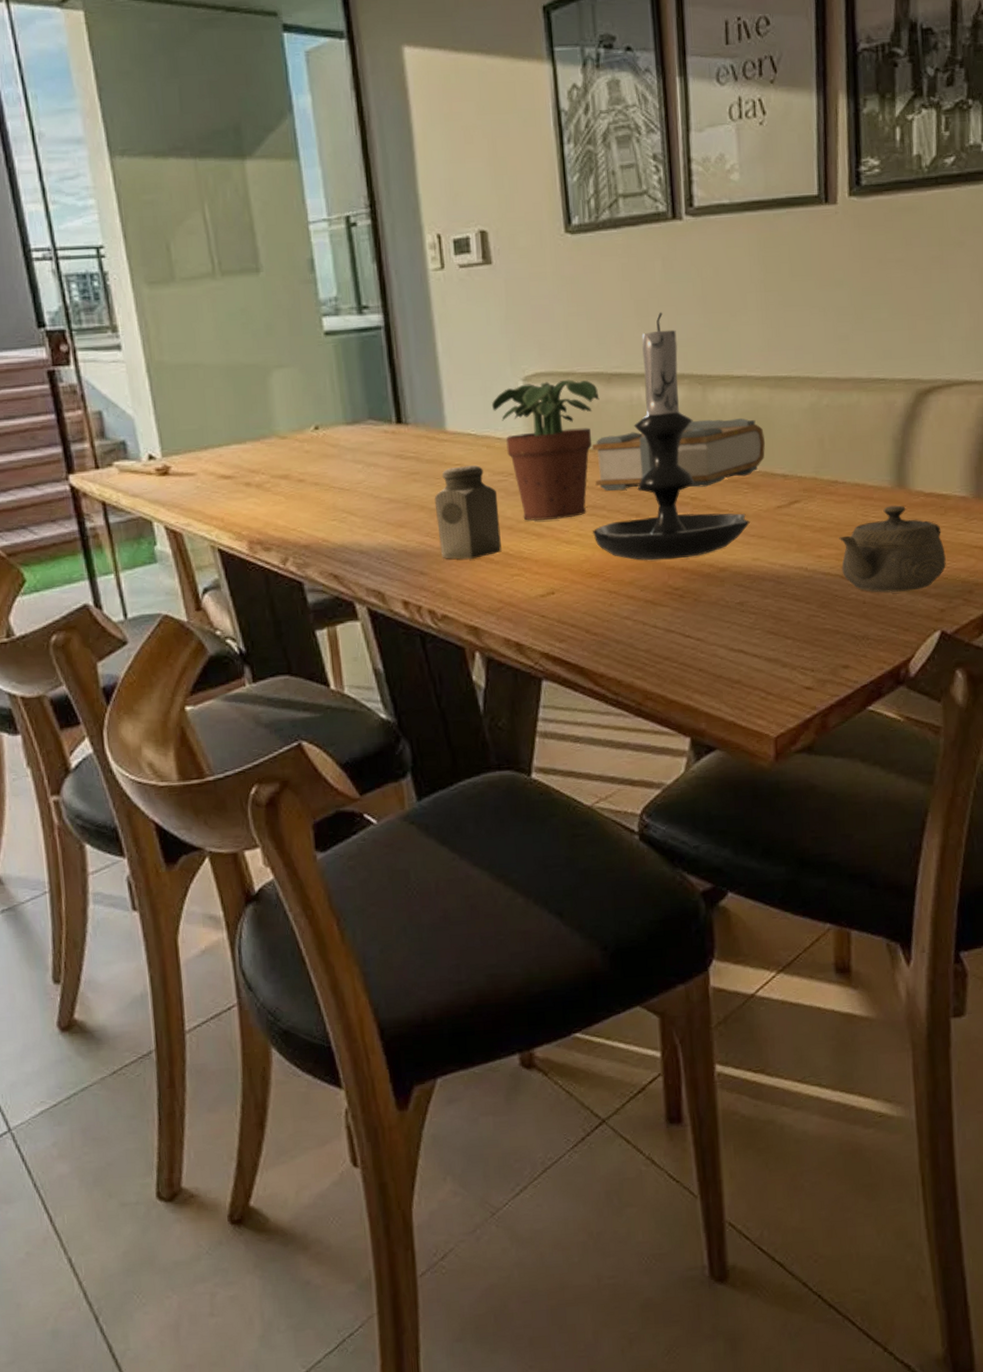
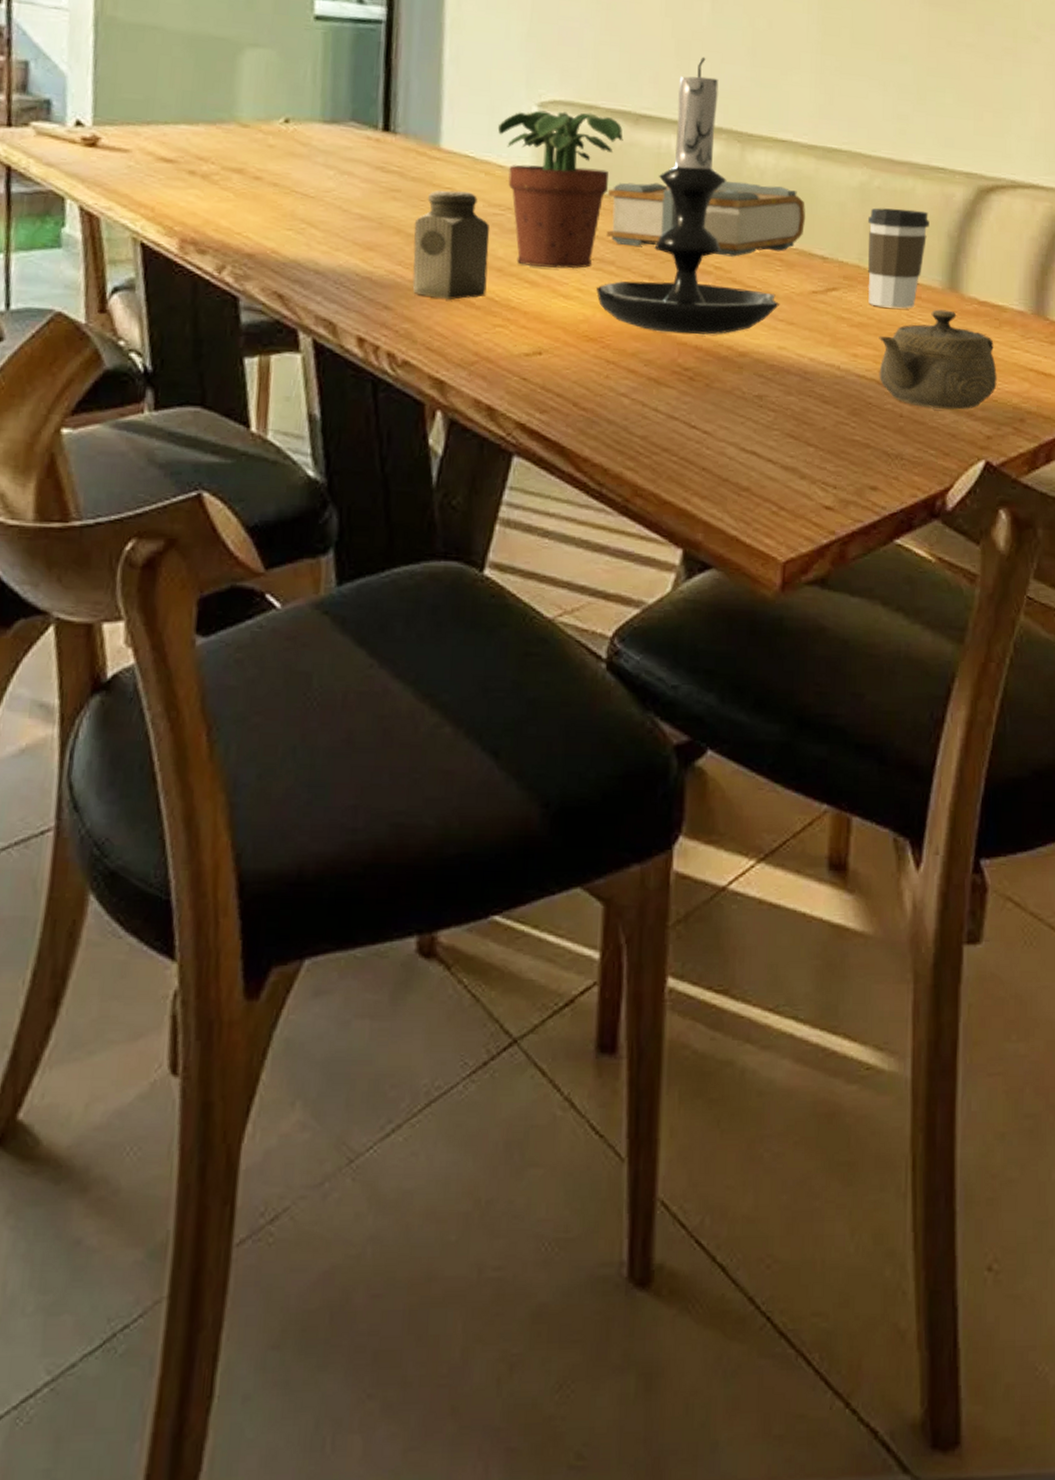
coffee cup: none [820,420,876,511] -> present [867,207,930,309]

